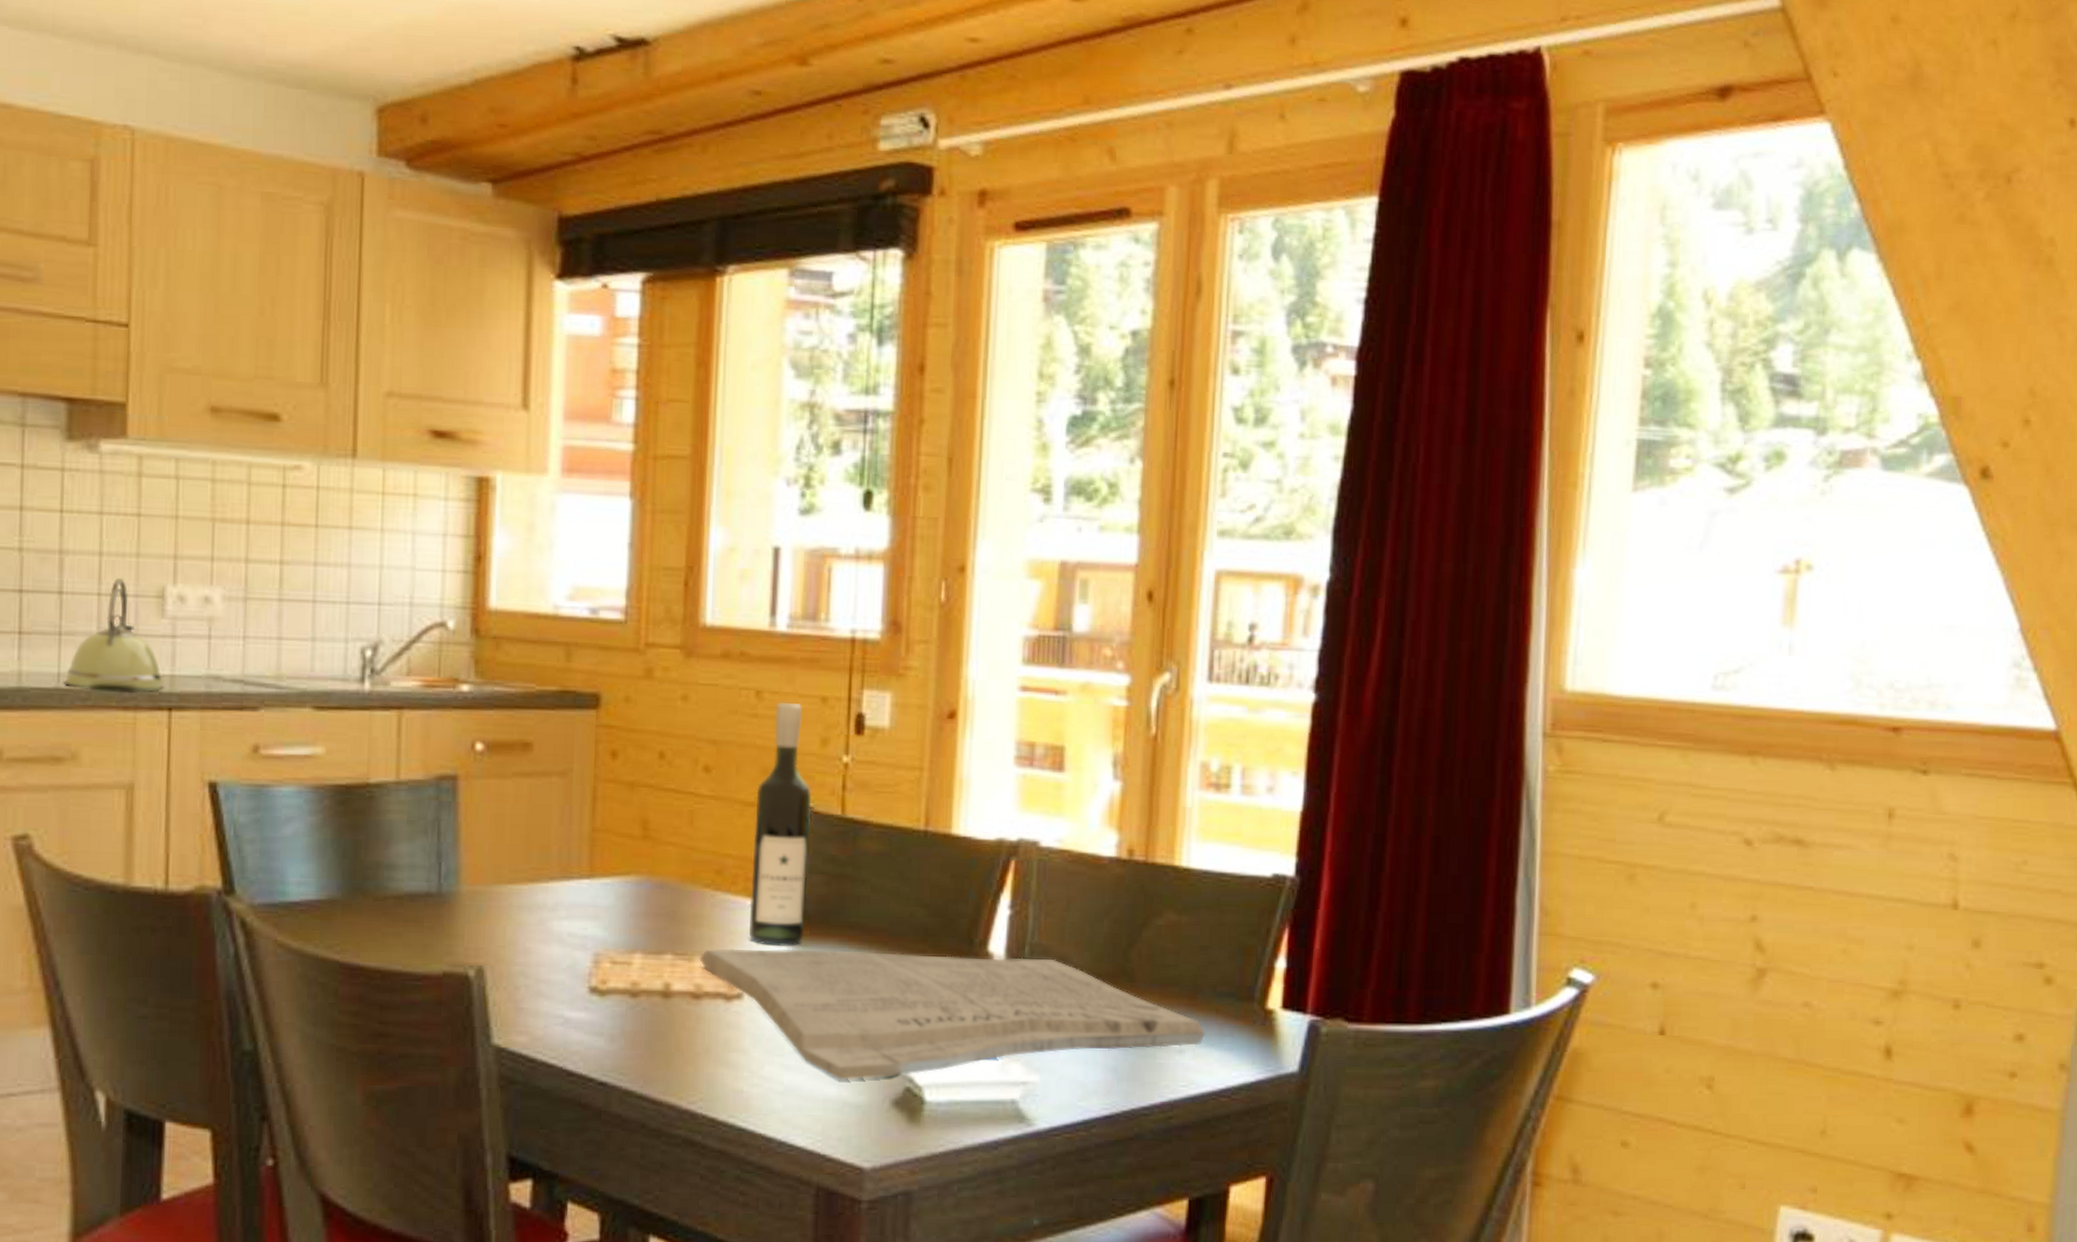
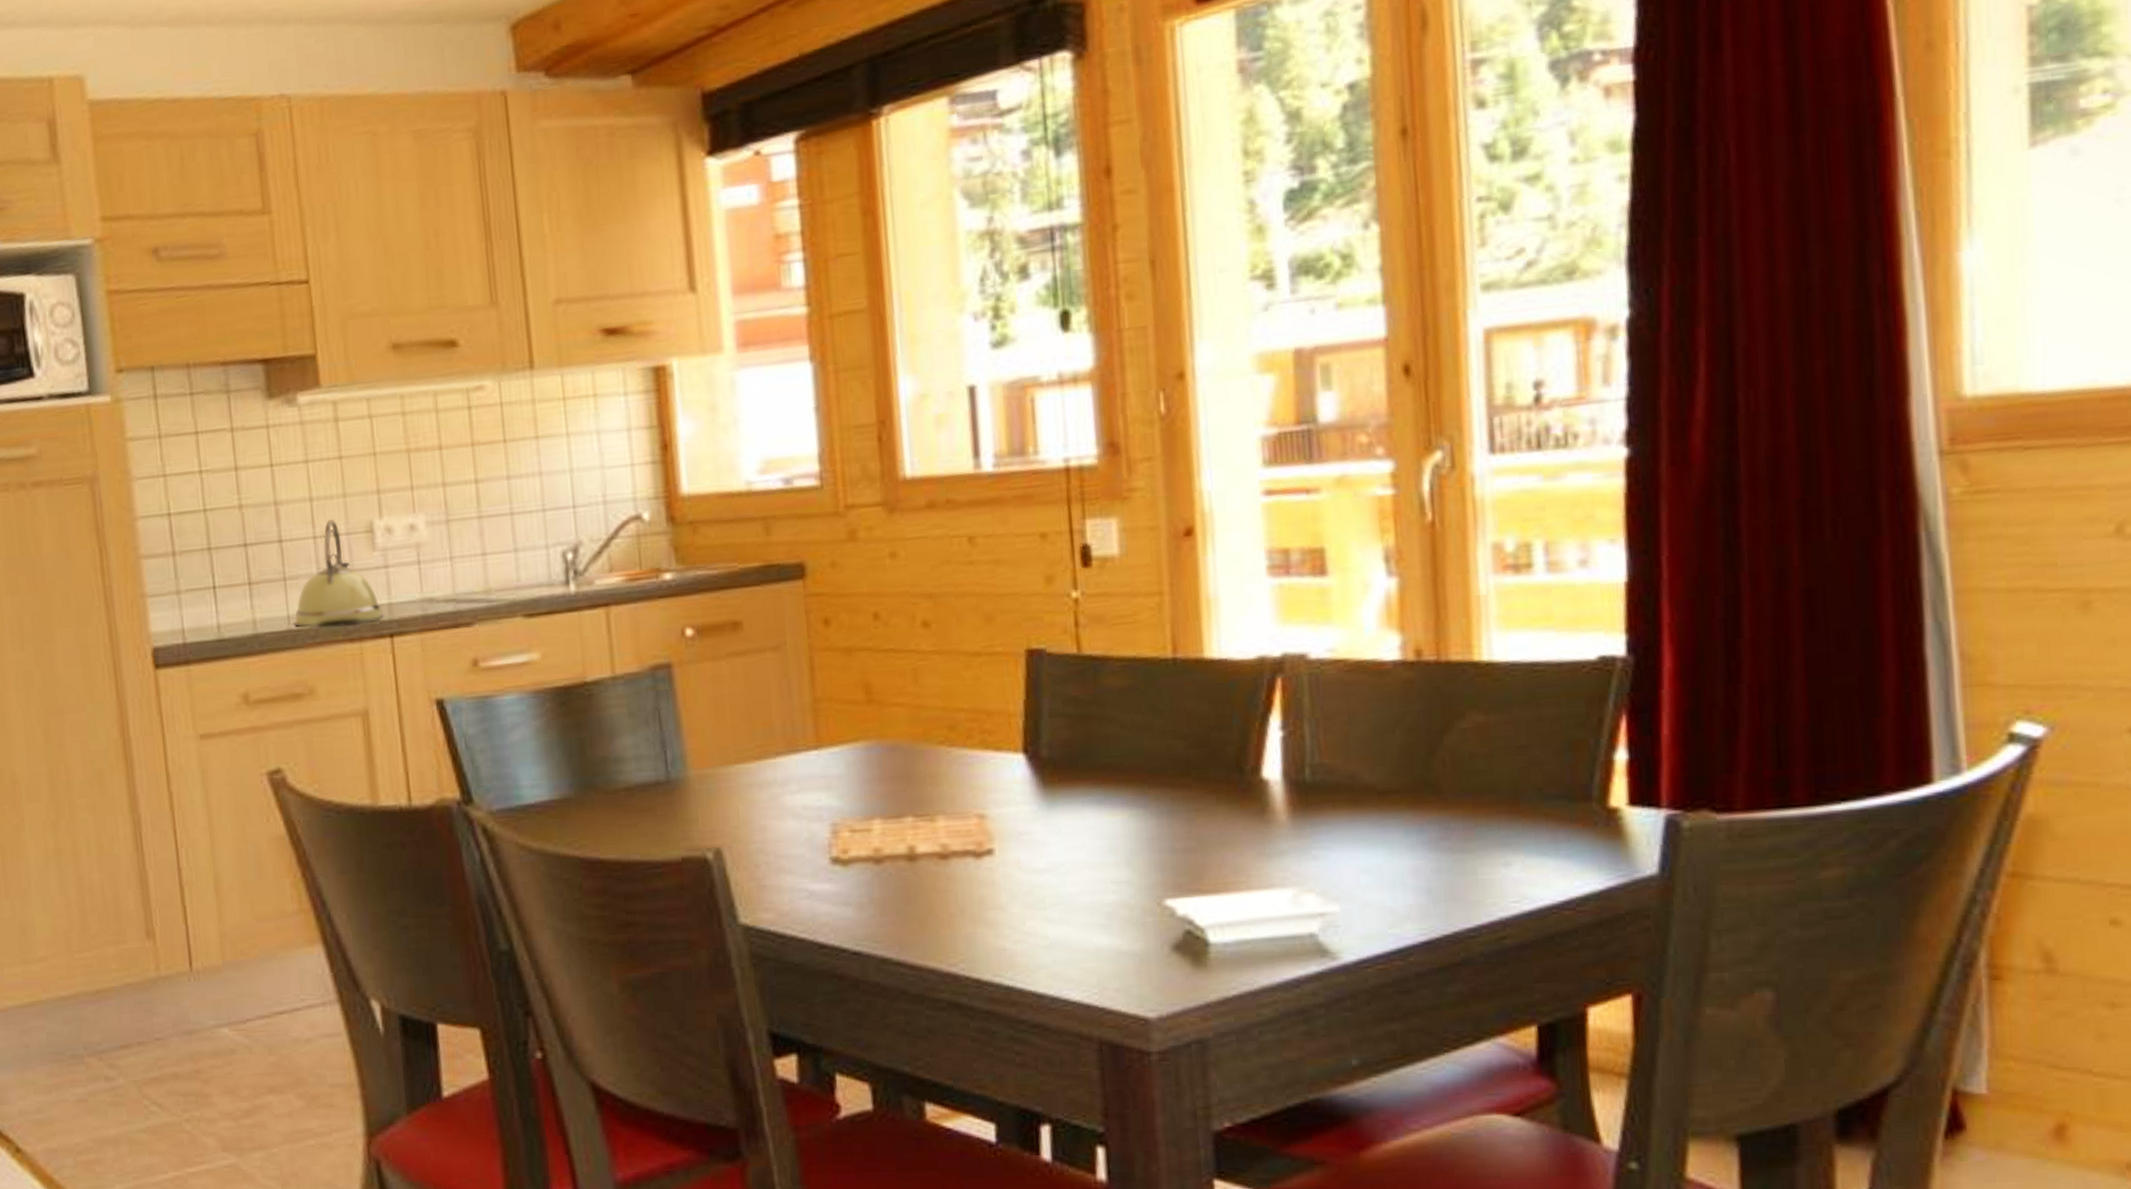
newspaper: present [699,948,1205,1080] -> none [942,778,1535,929]
bottle: present [748,703,812,945] -> none [981,544,1053,796]

